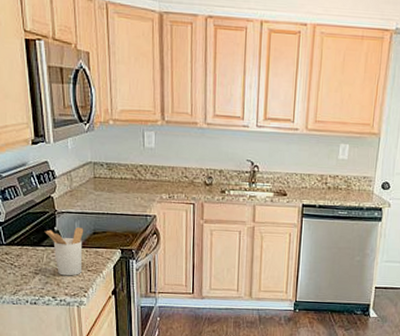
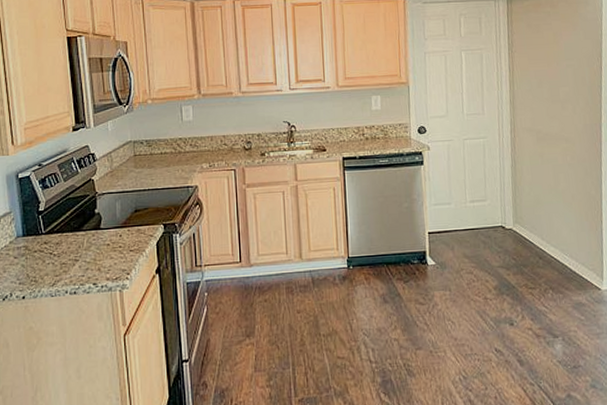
utensil holder: present [44,227,84,276] -> none [85,207,125,260]

